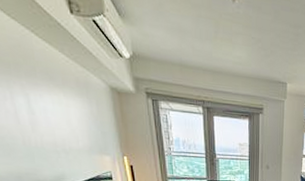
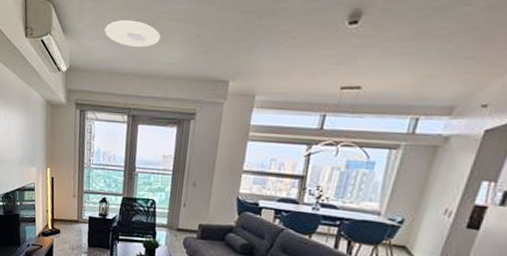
ceiling light: none [167,13,225,45] -> present [104,20,161,48]

